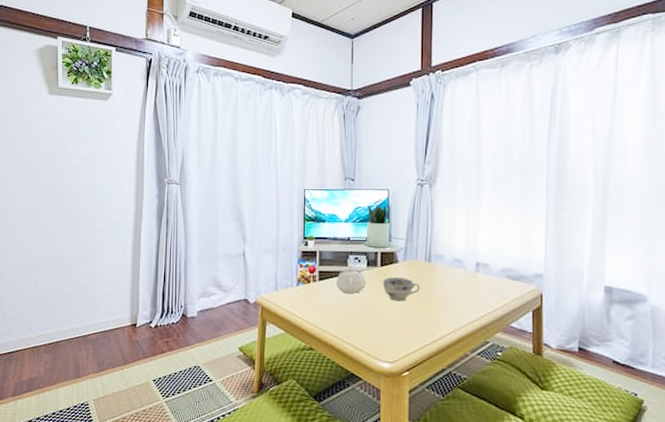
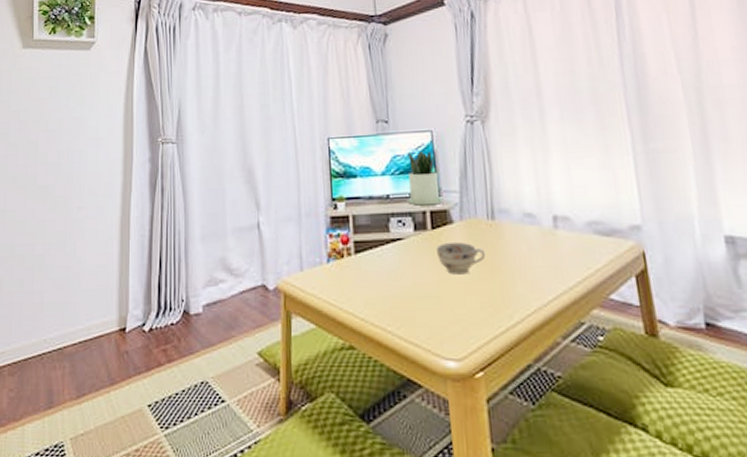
teapot: present [337,266,366,294] -> none [377,232,415,269]

